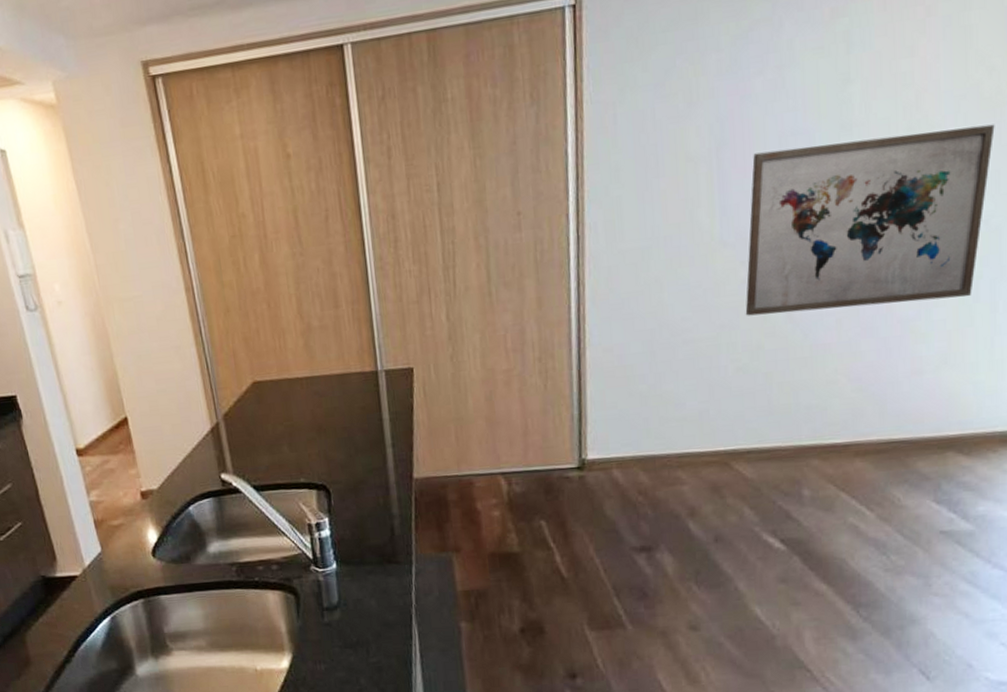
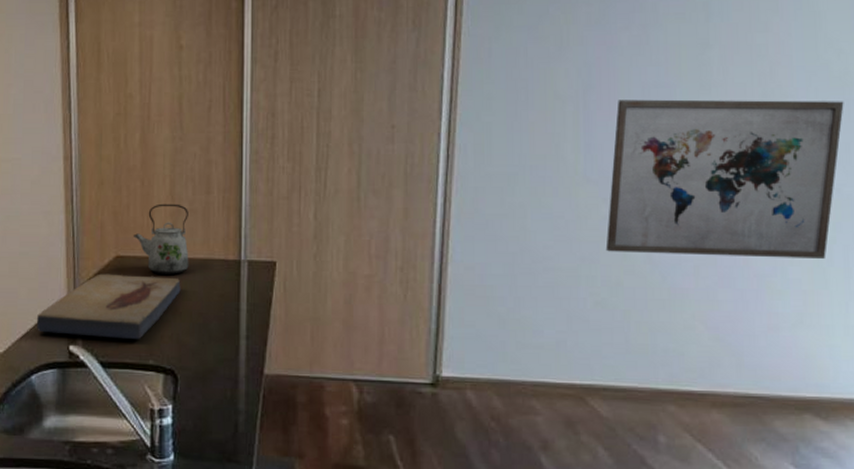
fish fossil: none [184,396,322,465] -> present [36,273,181,339]
kettle: none [267,322,327,395] -> present [134,203,189,275]

